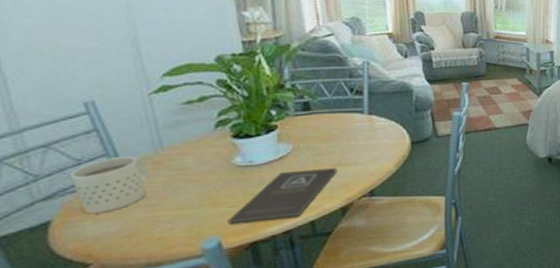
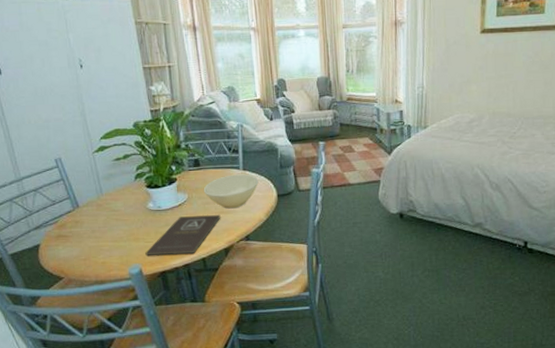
mug: present [69,156,148,214] -> none [49,200,94,241]
bowl: none [314,119,388,160] -> present [203,174,259,209]

